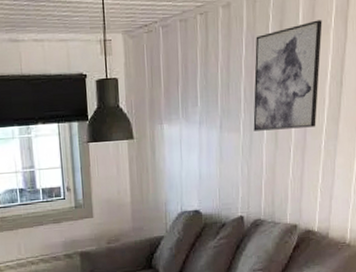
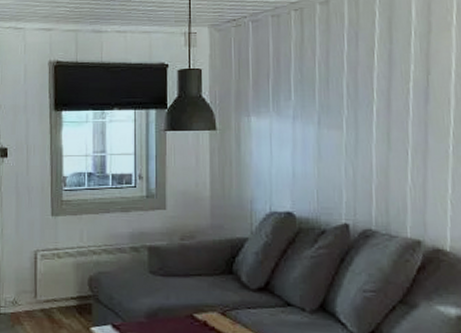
wall art: present [253,20,322,131] -> none [359,17,442,130]

